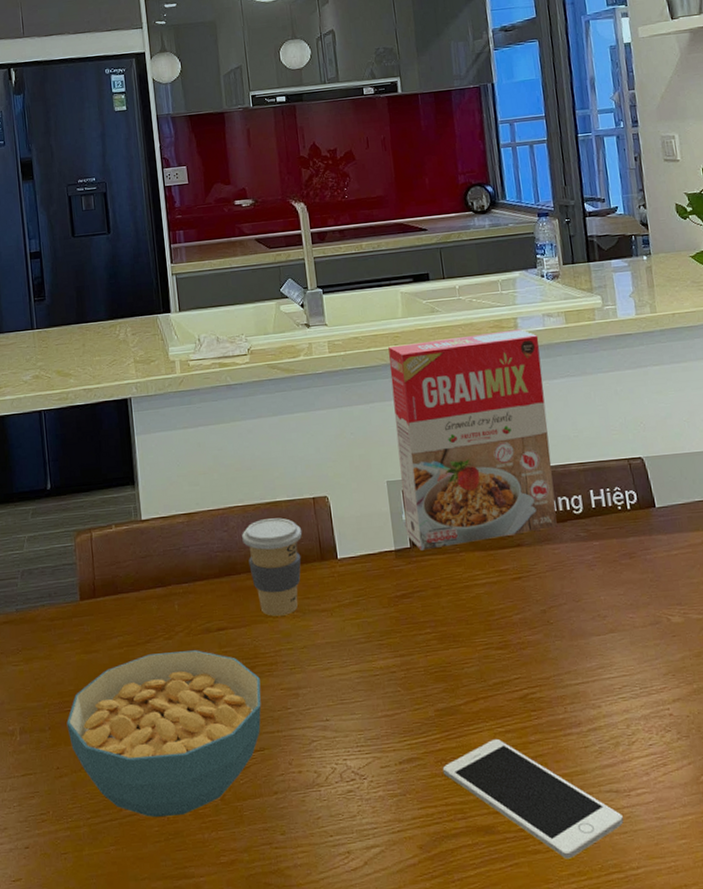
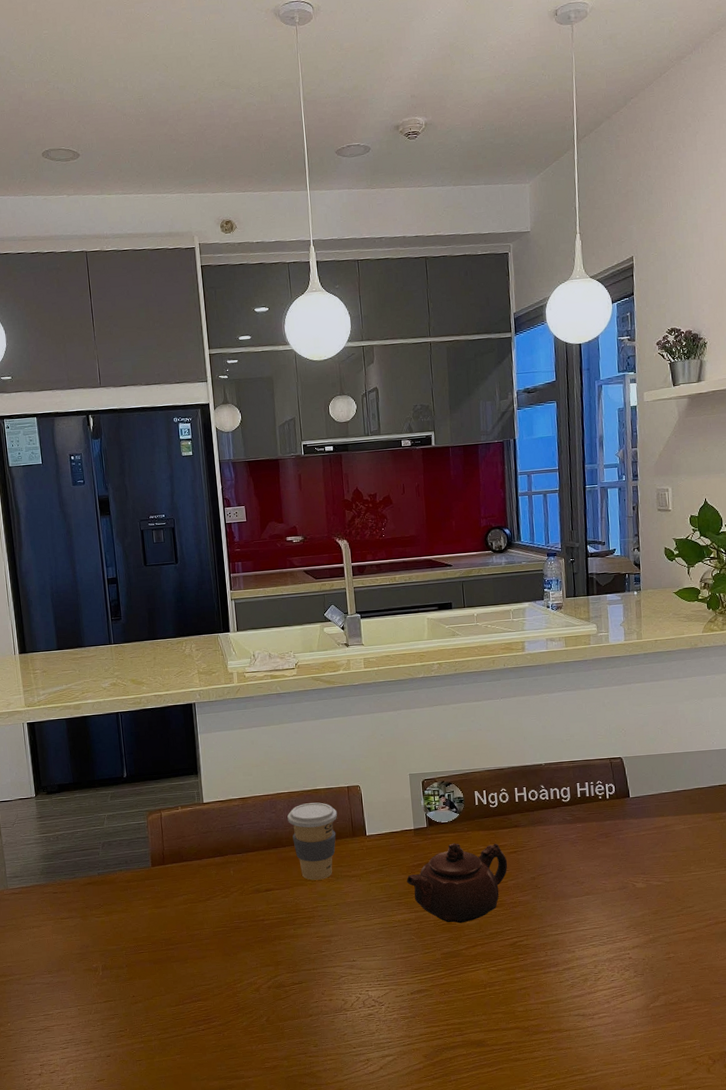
cereal bowl: present [66,650,261,818] -> none [140,906,301,1034]
cereal box: present [388,329,557,551] -> none [415,651,548,830]
teapot: none [388,567,512,671] -> present [406,843,508,923]
cell phone: present [442,739,624,859] -> none [445,976,587,1065]

